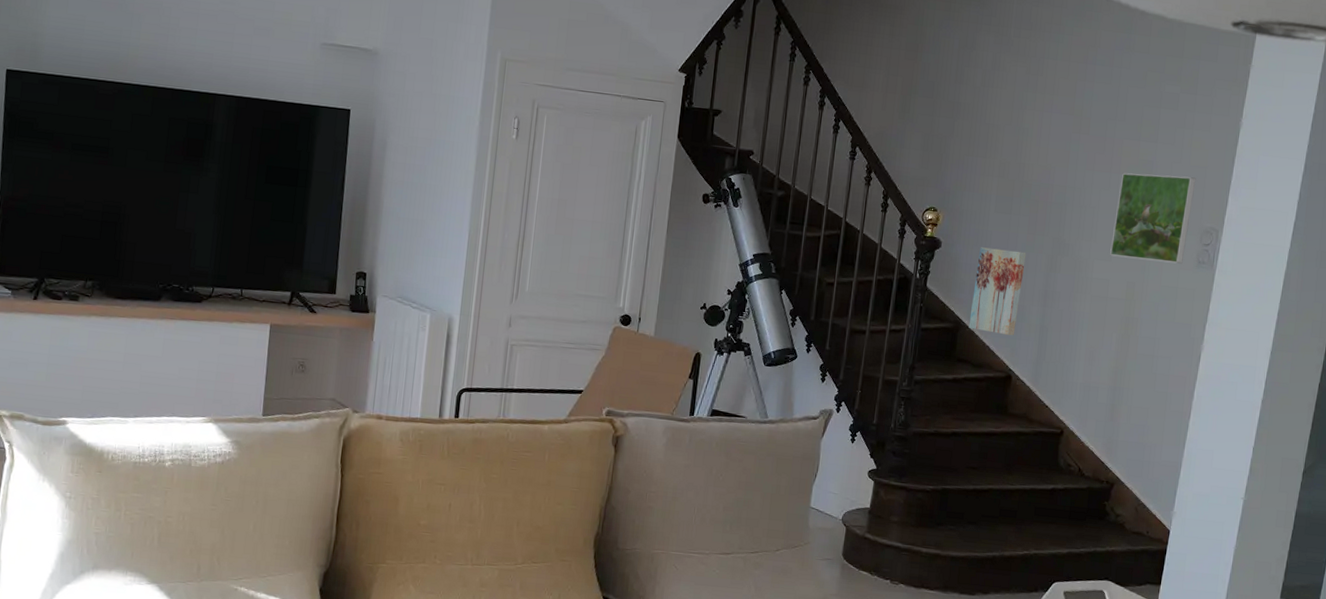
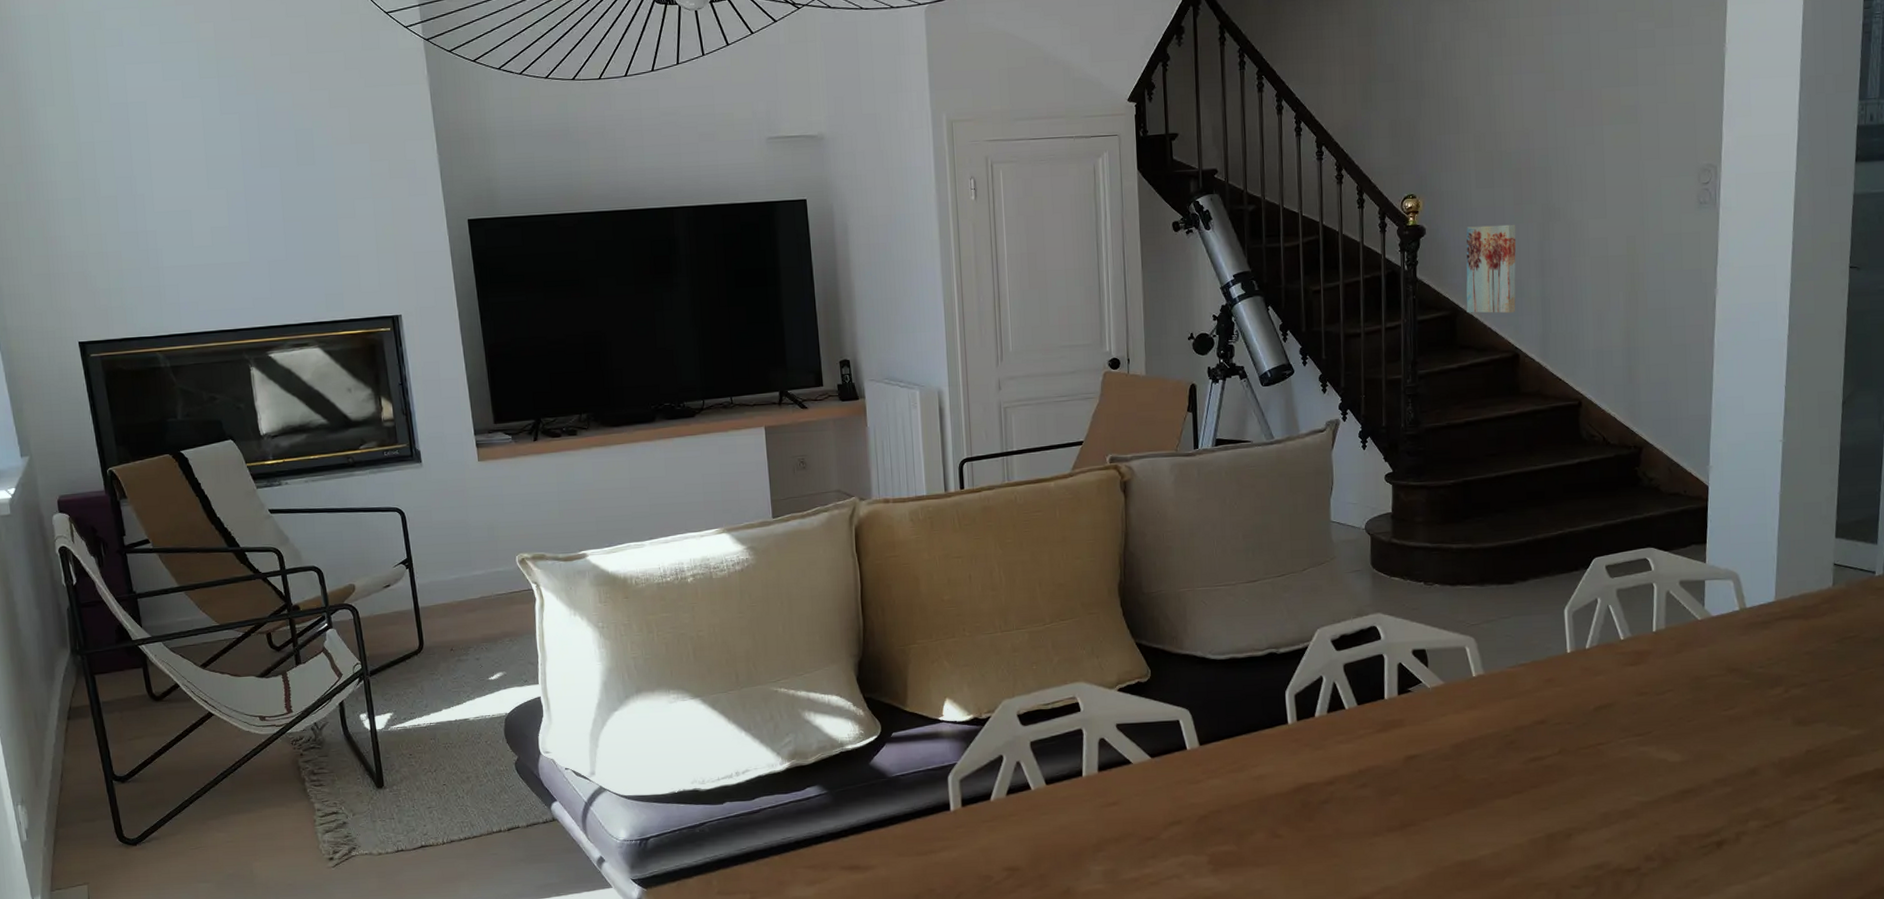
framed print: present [1110,172,1196,264] -> none [1604,115,1685,213]

